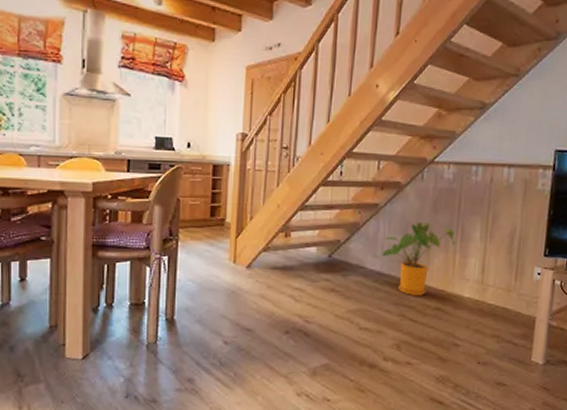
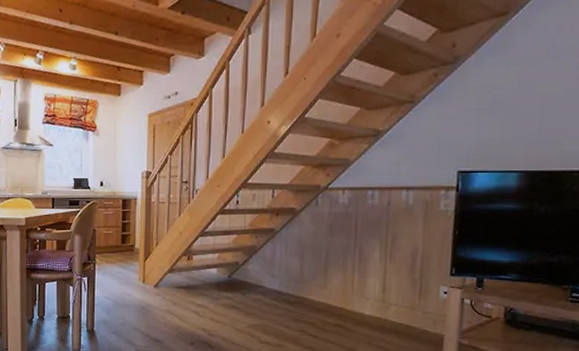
house plant: present [381,223,456,296] -> none [278,245,354,313]

